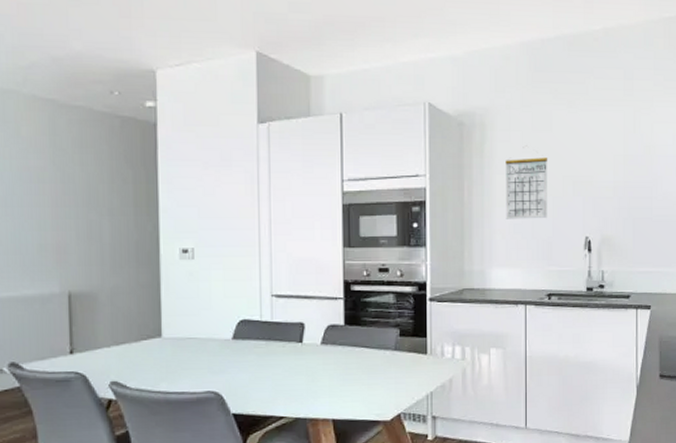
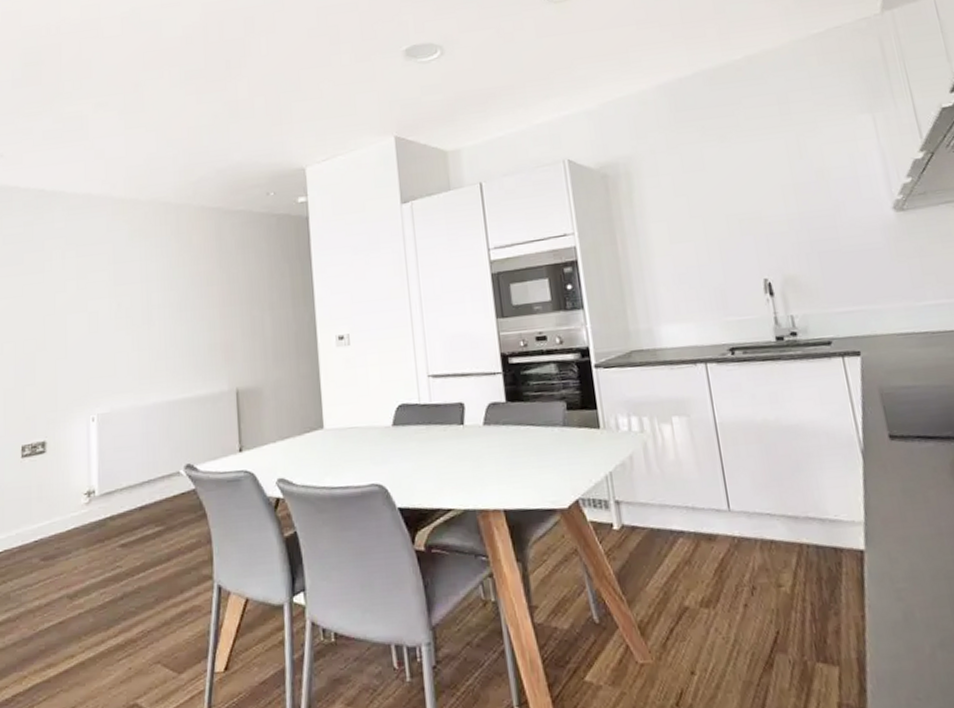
calendar: present [505,147,548,219] -> none [658,190,715,270]

